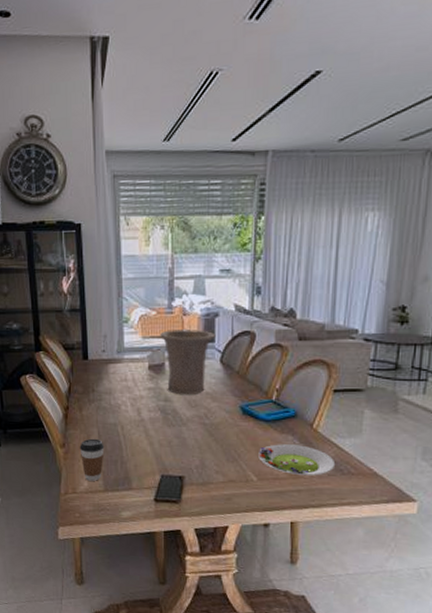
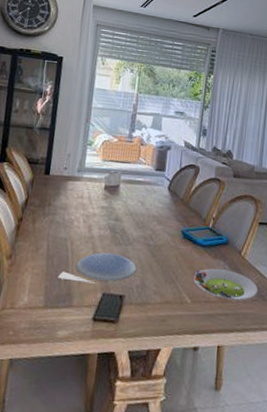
coffee cup: present [79,438,105,481] -> none [25,251,52,297]
plate: none [113,435,193,466] -> present [58,252,136,284]
vase: present [160,330,216,395] -> none [119,156,167,217]

